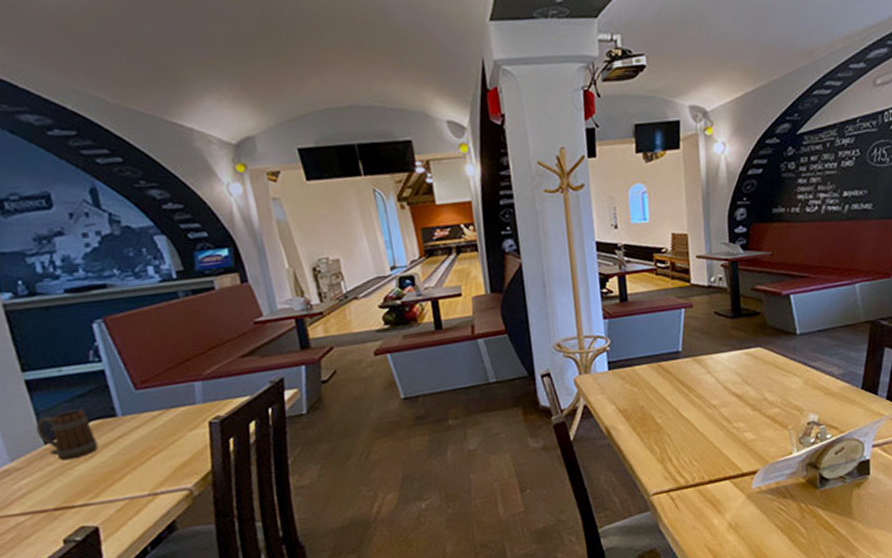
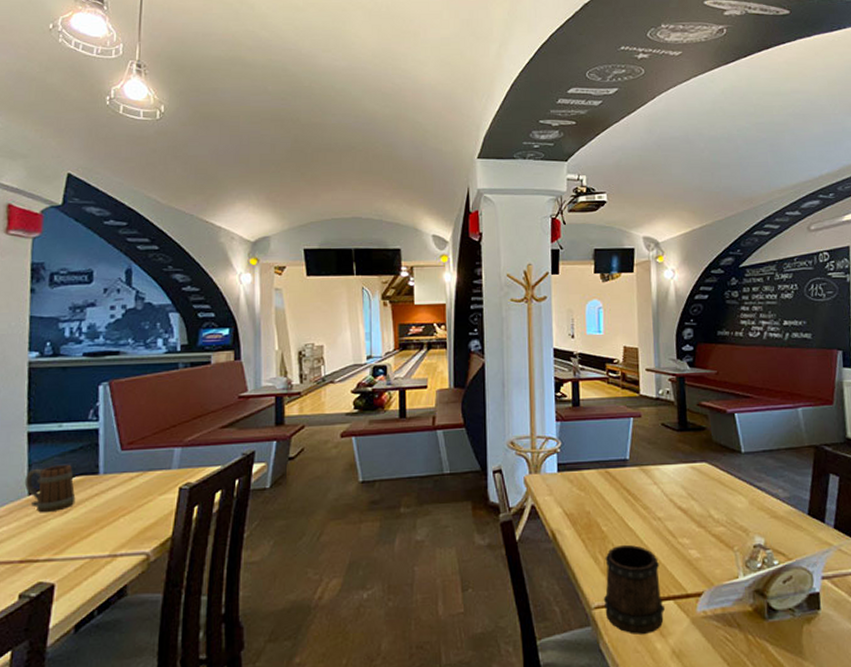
beer mug: none [660,433,721,514] -> present [603,544,665,634]

